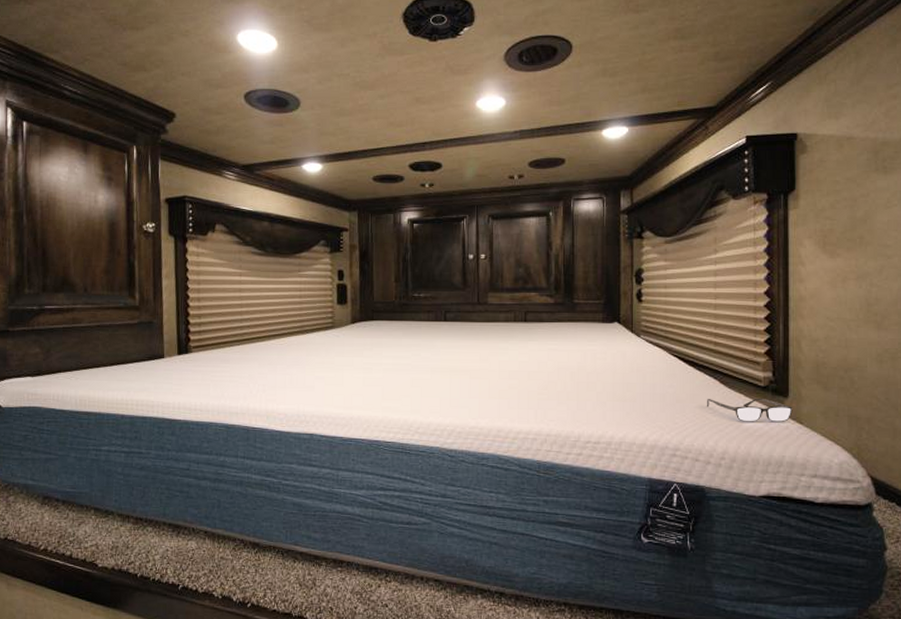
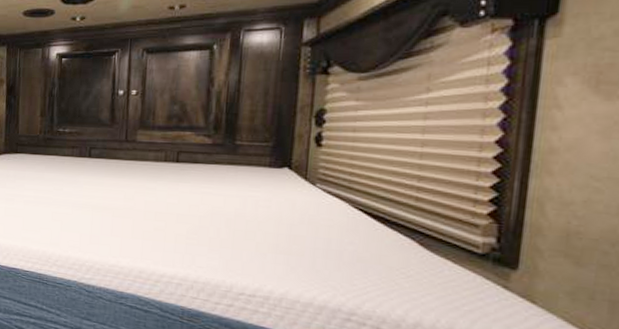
eyeglasses: present [707,398,793,422] -> none [398,262,523,298]

